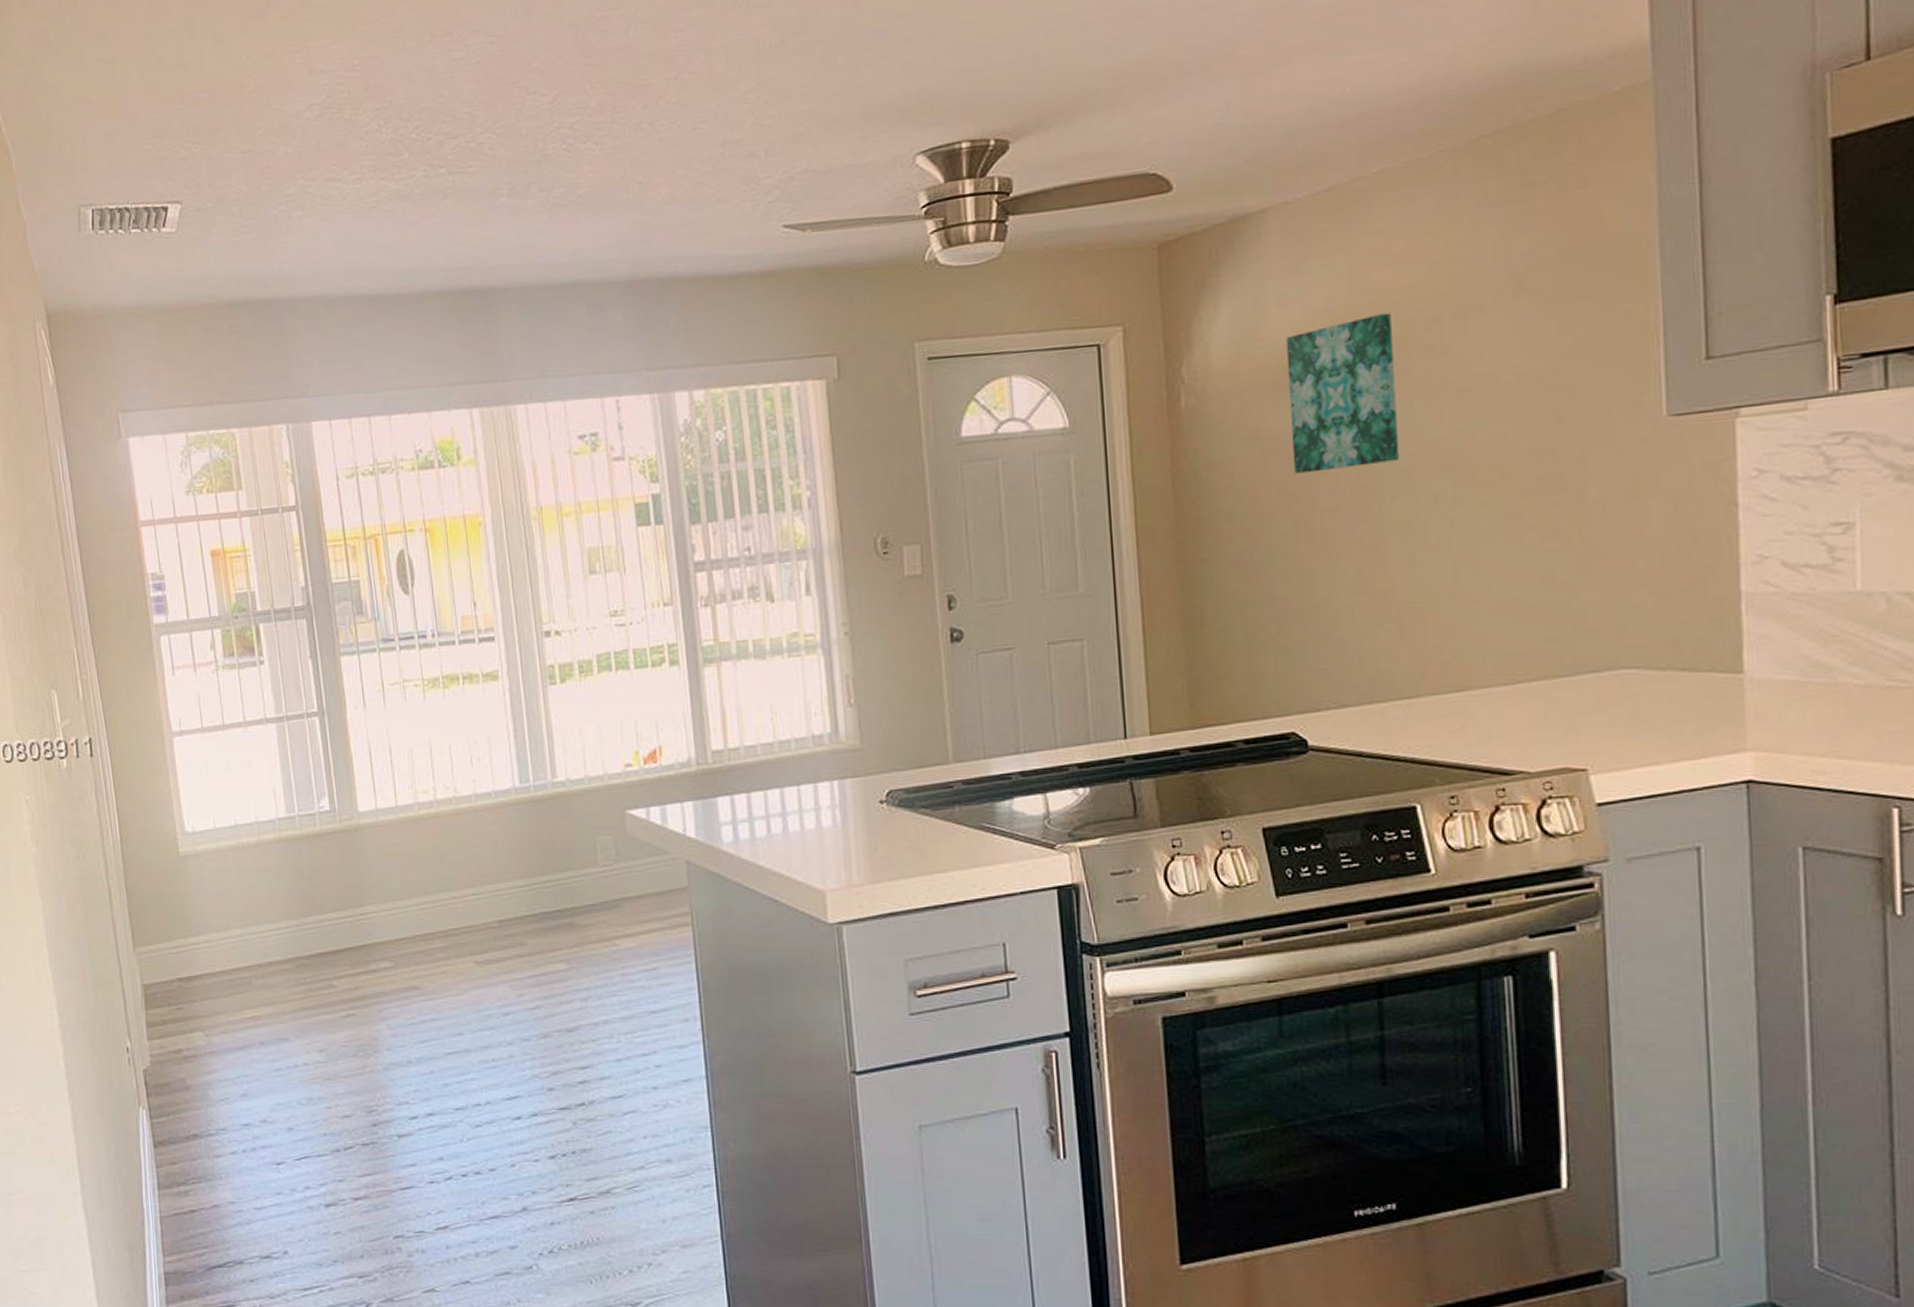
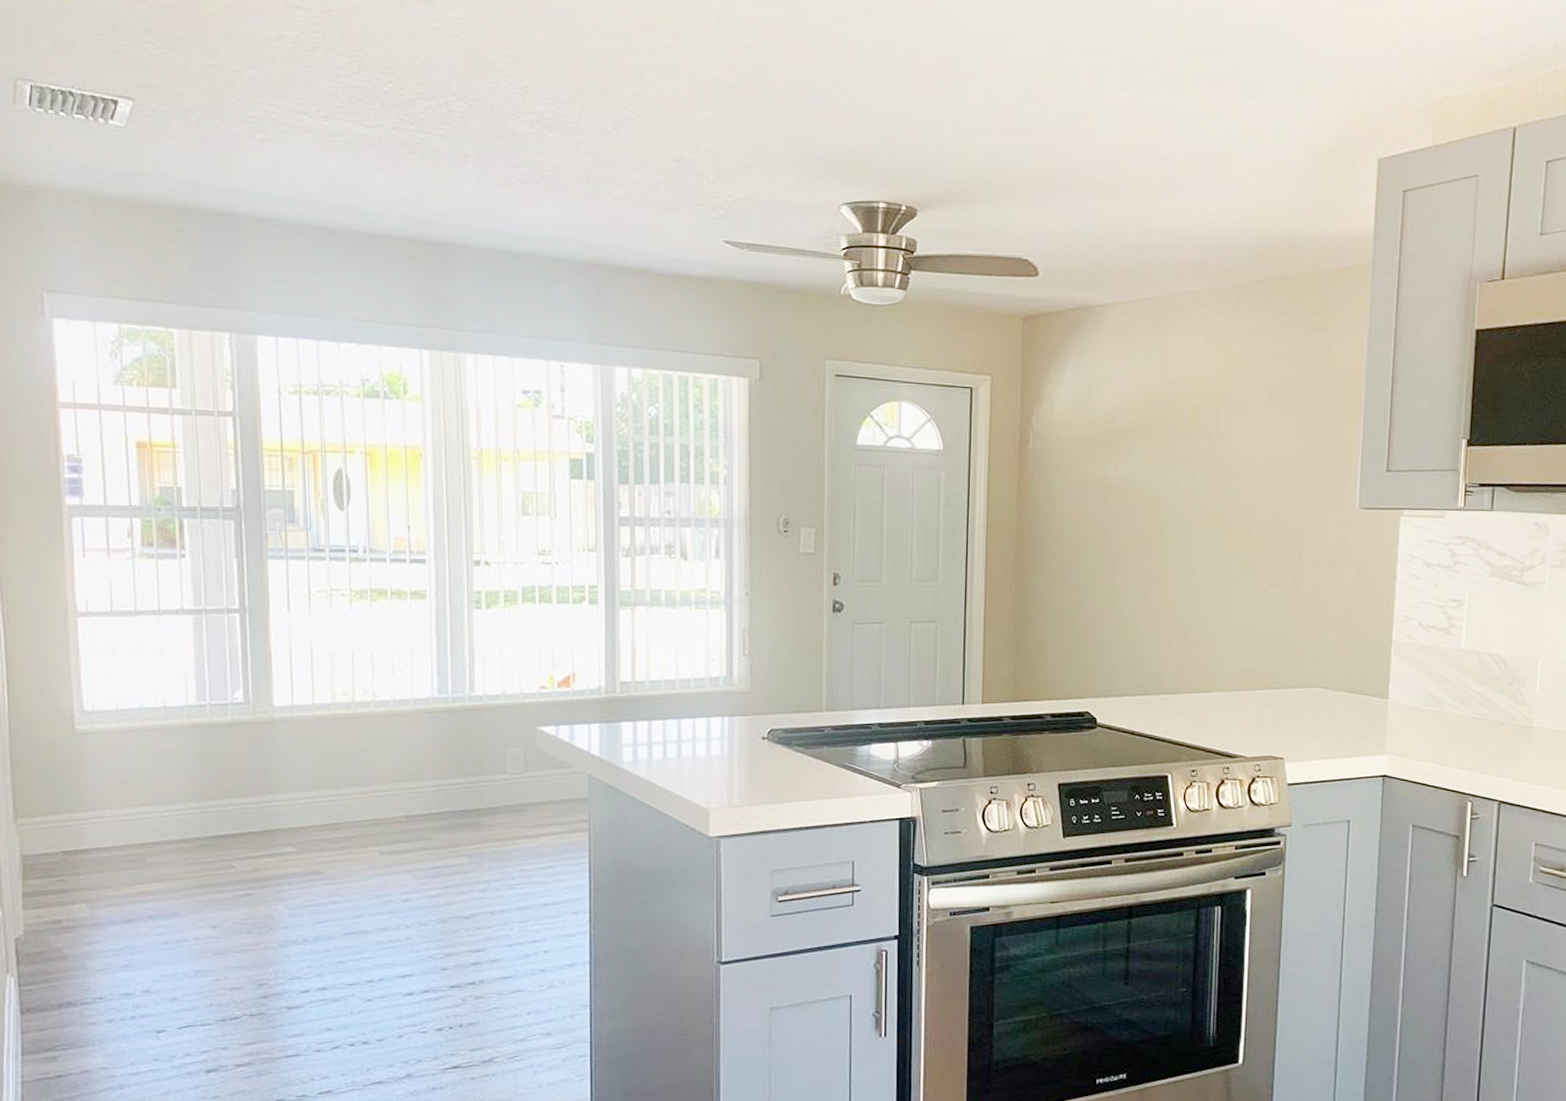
wall art: present [1285,313,1399,474] -> none [1107,400,1185,514]

